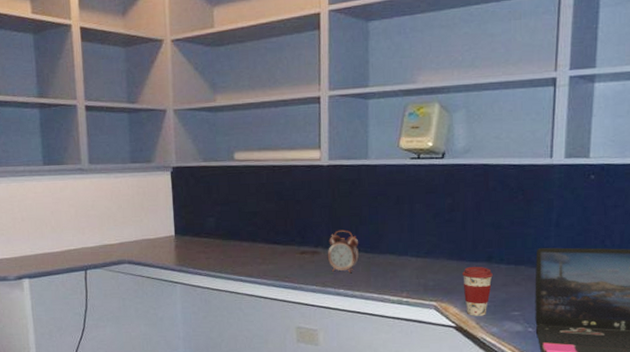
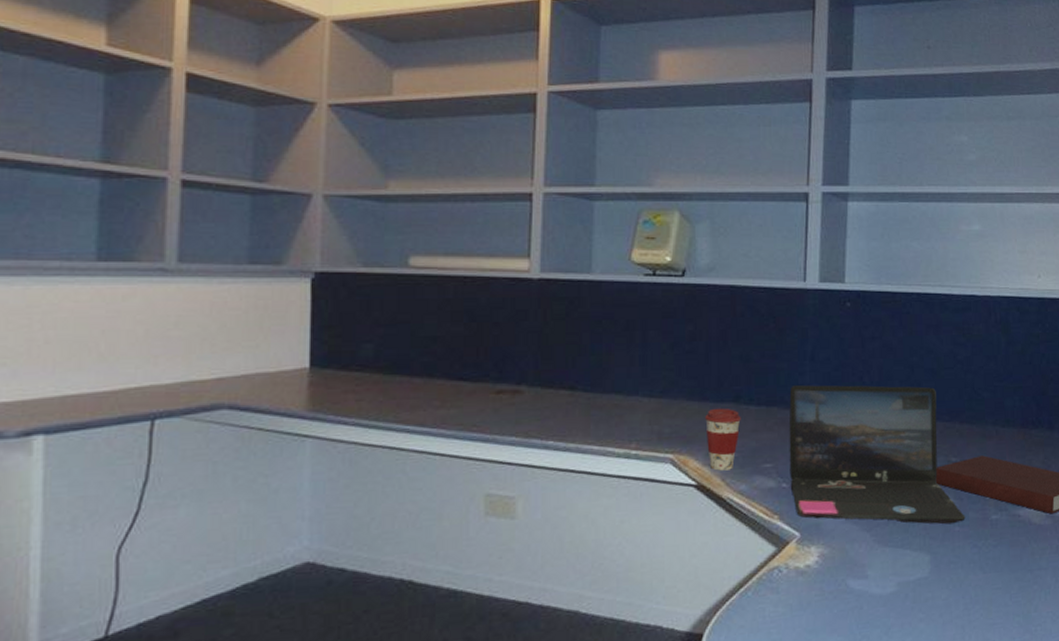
alarm clock: present [327,230,359,274] -> none [533,362,575,419]

